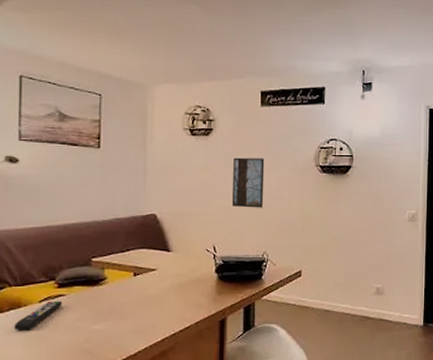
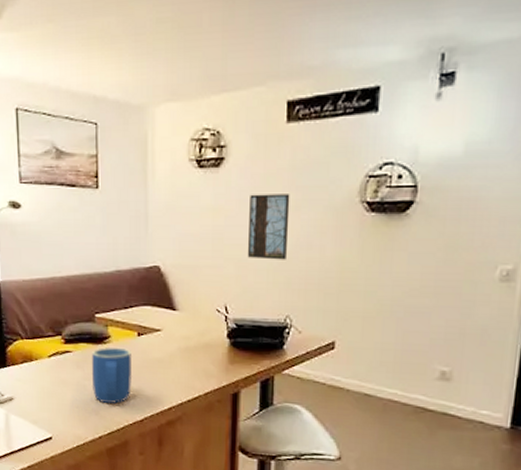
remote control: present [14,300,63,331] -> none [28,356,70,385]
mug: none [86,287,127,341] -> present [92,347,131,404]

